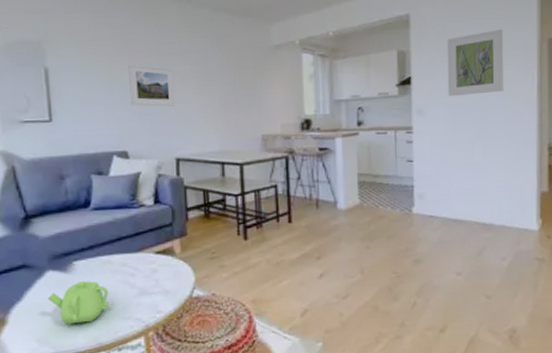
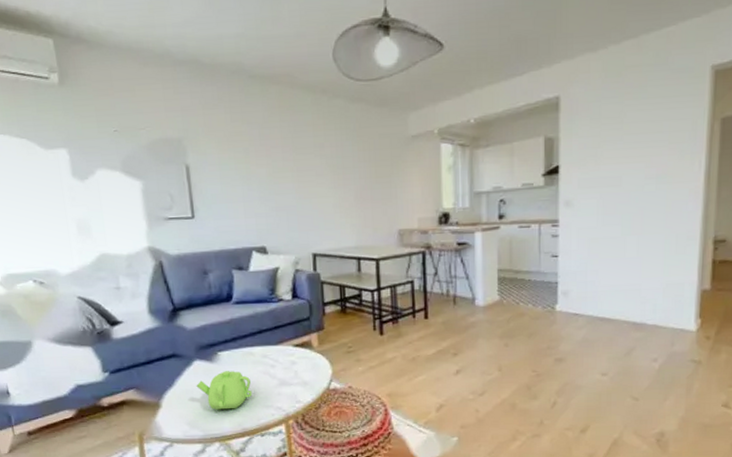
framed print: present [128,63,176,107] -> none [265,158,312,202]
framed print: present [447,29,504,97] -> none [600,108,668,187]

